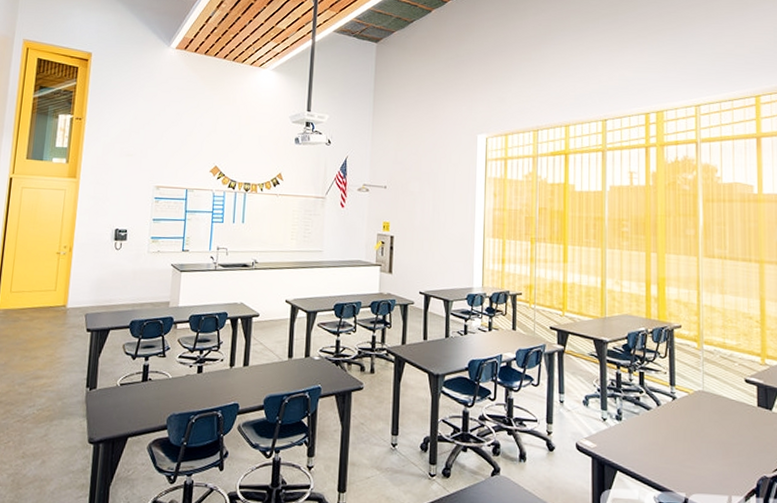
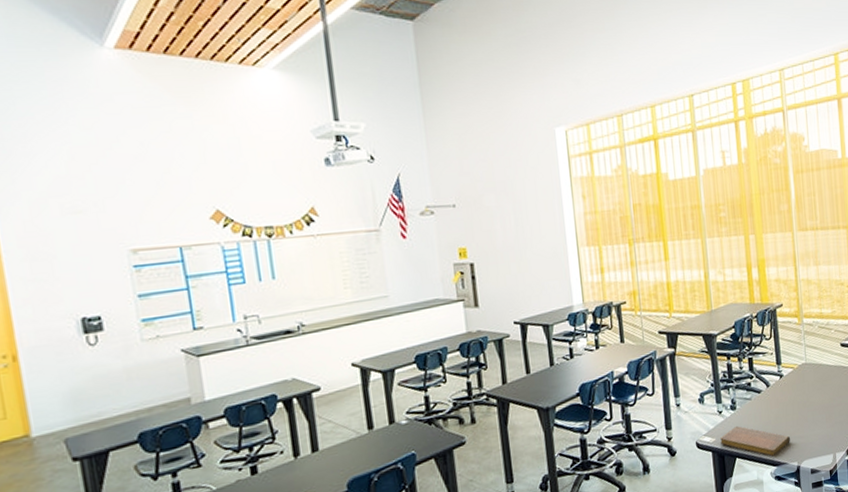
notebook: none [602,437,679,480] -> present [720,425,790,457]

